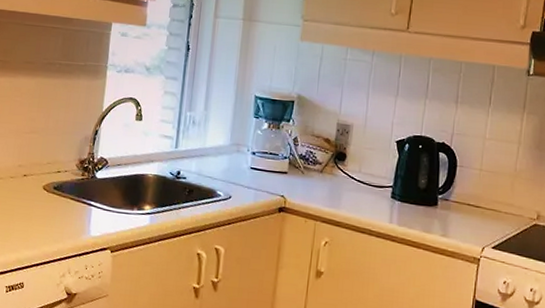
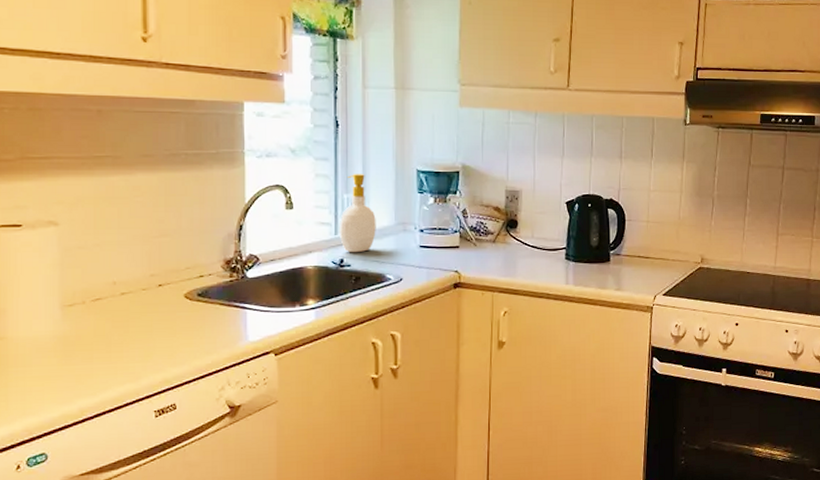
soap bottle: none [179,94,214,167] -> present [340,174,376,253]

